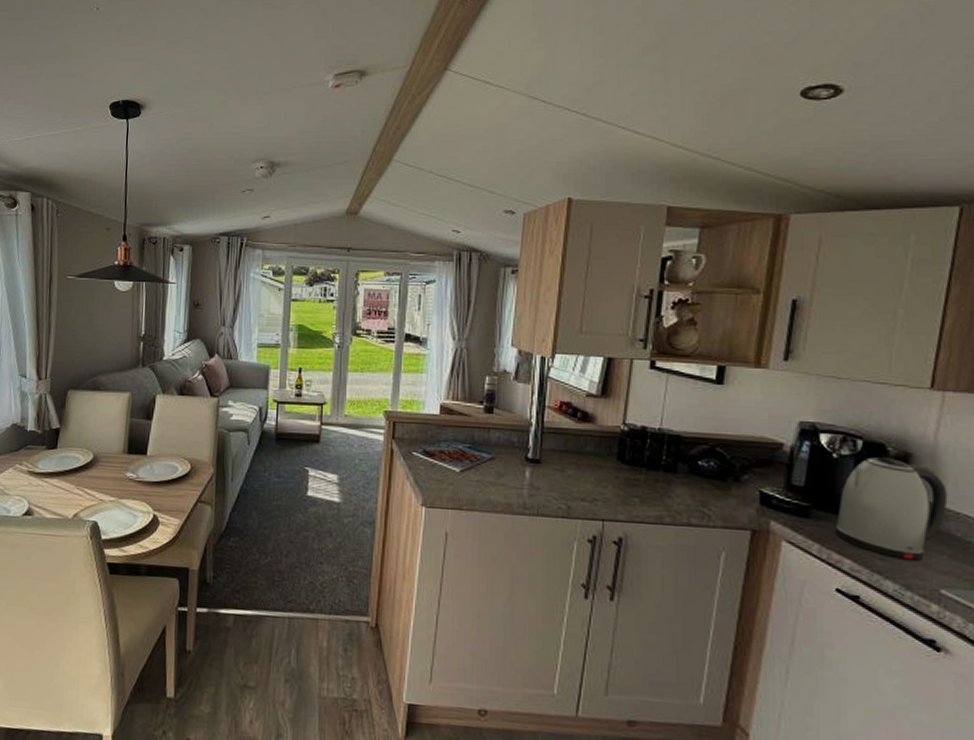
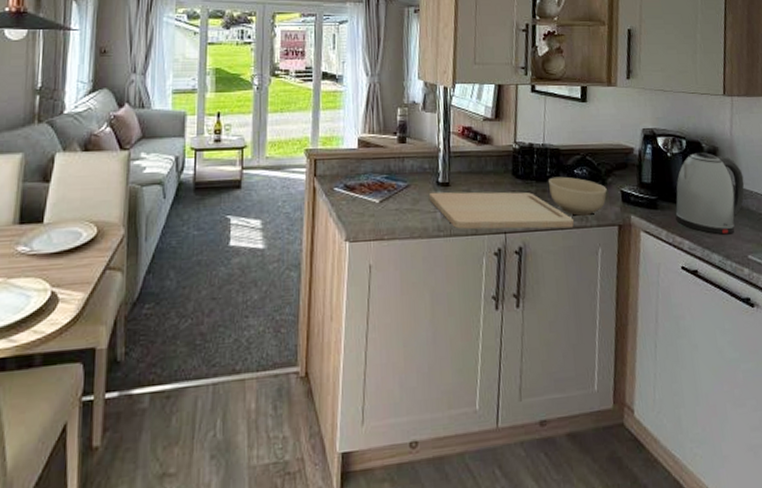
cutting board: none [515,467,693,525] -> present [429,191,575,230]
bowl: none [663,466,740,515] -> present [549,176,607,217]

